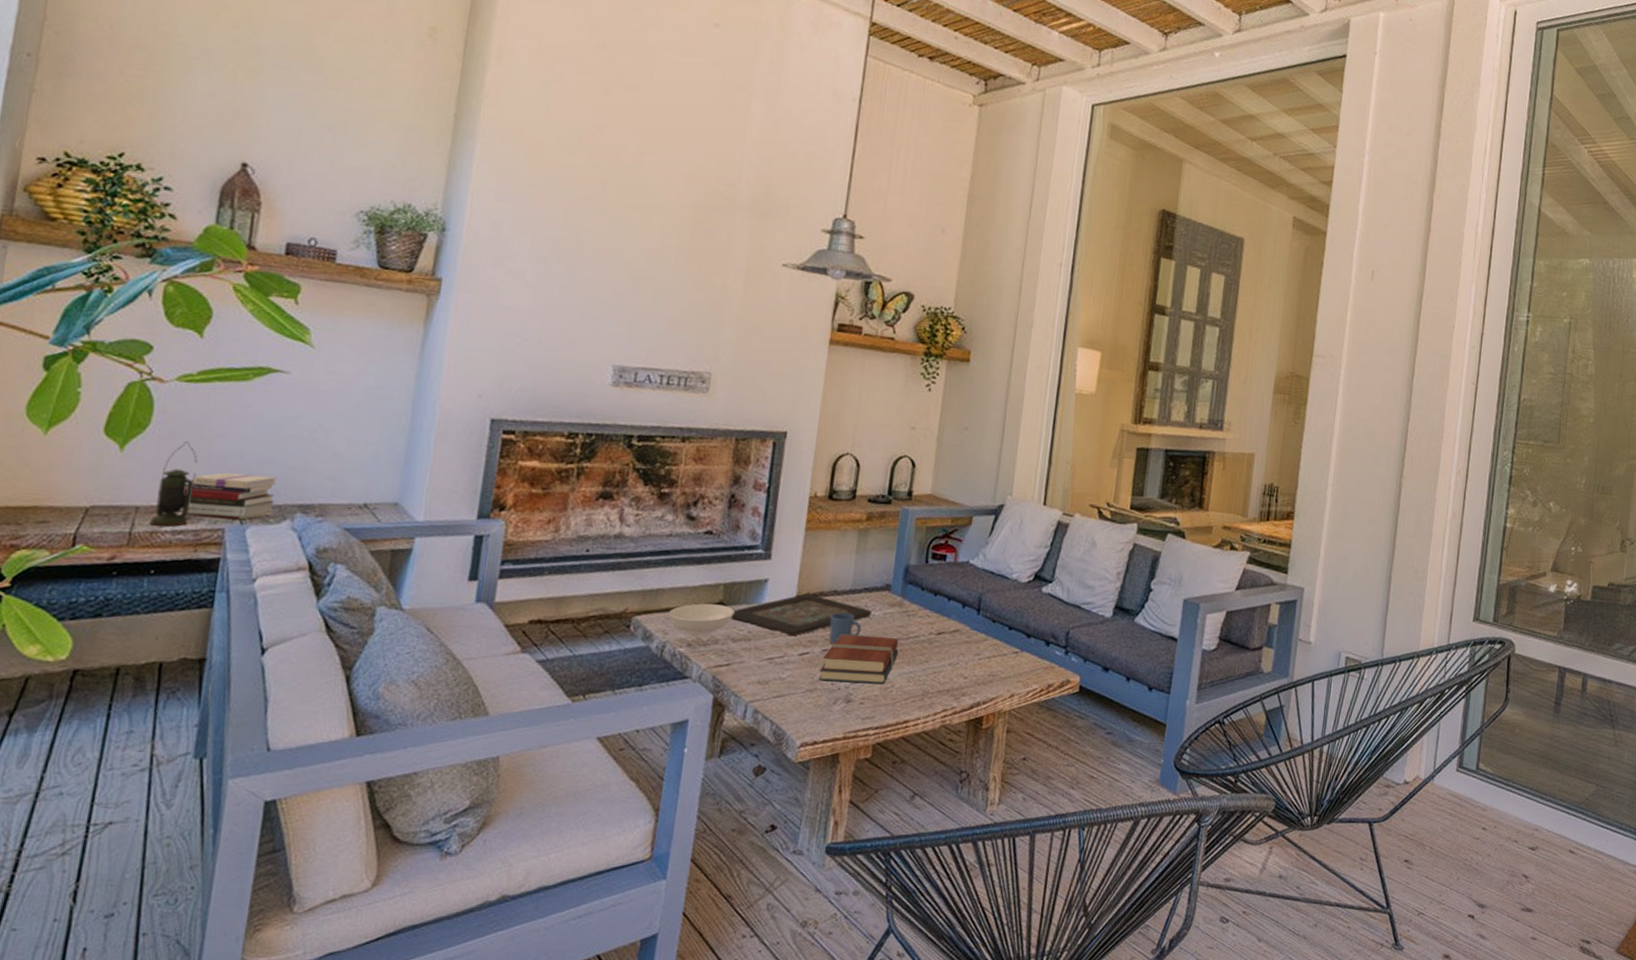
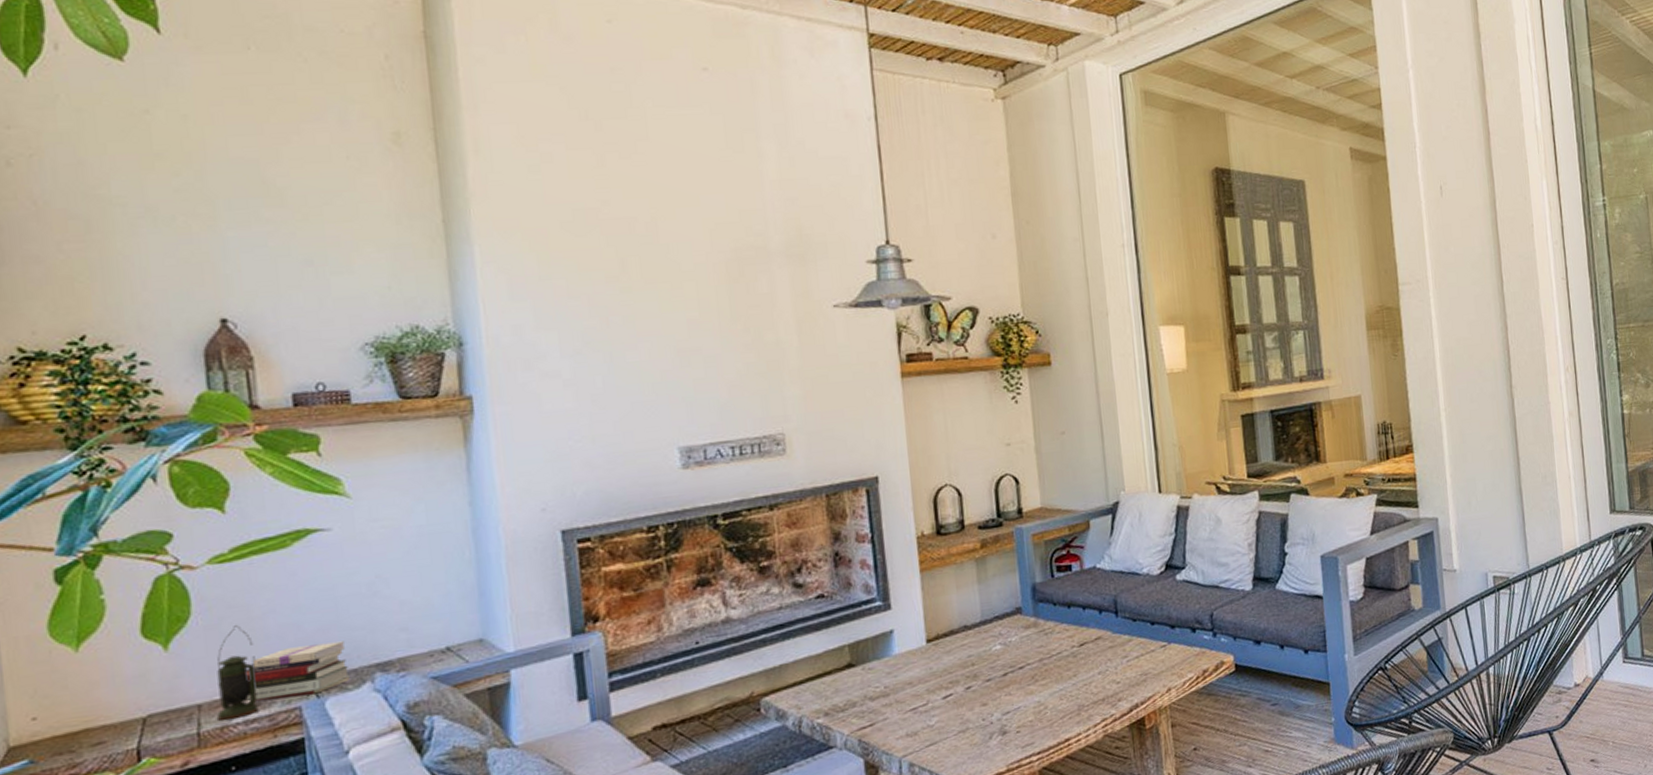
bowl: present [668,603,736,636] -> none [797,666,867,704]
decorative tray: present [732,593,872,636] -> none [864,634,1007,681]
books: present [818,634,899,684] -> none [967,659,1045,720]
mug: present [829,612,862,645] -> none [967,644,1001,681]

